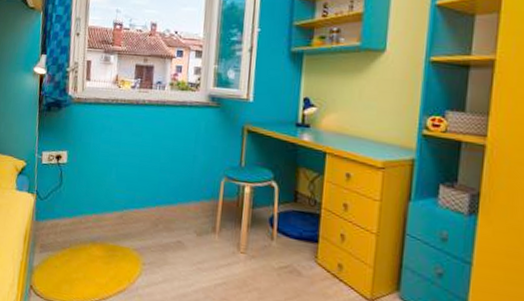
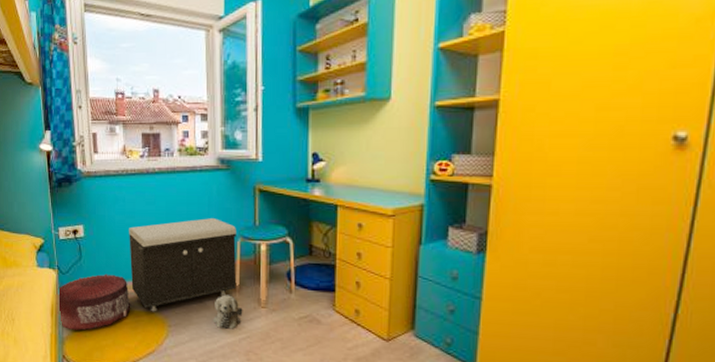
pouf: none [30,203,107,261] -> present [57,274,131,331]
storage bench: none [109,154,221,248] -> present [129,218,237,312]
plush toy: none [189,235,221,274] -> present [213,294,243,329]

